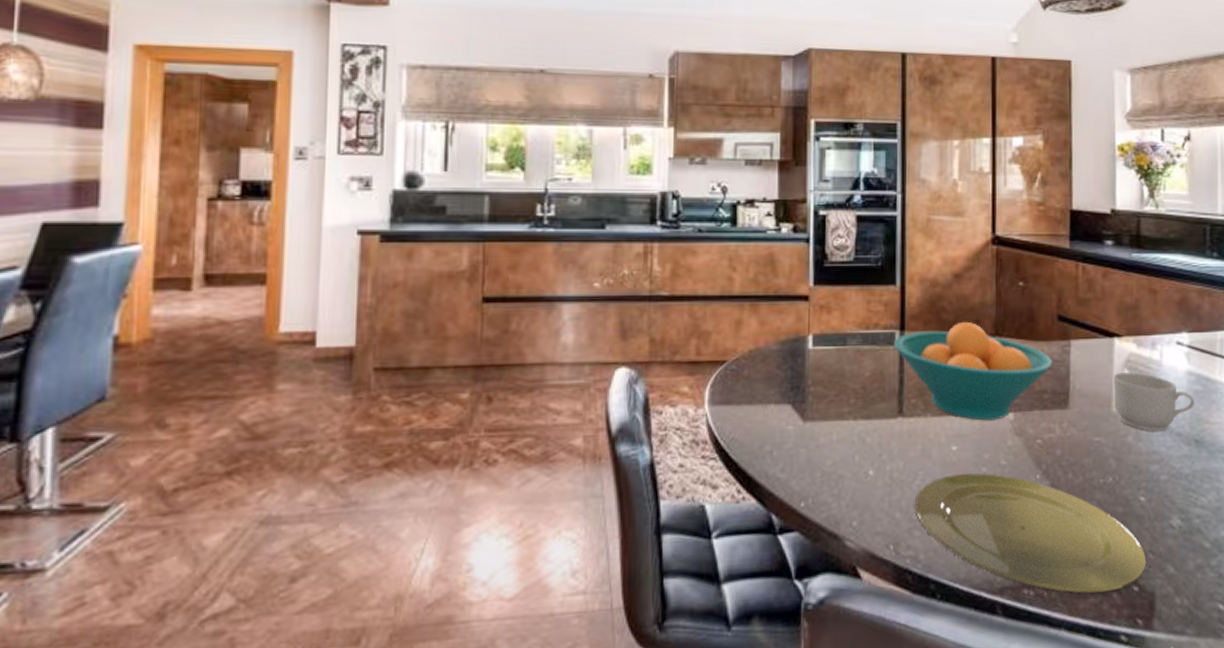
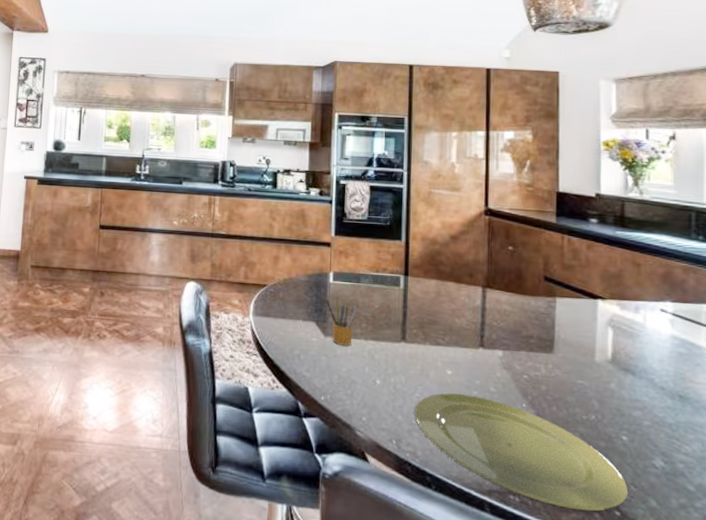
pencil box: none [803,368,845,432] -> present [325,296,358,346]
fruit bowl: present [894,321,1053,421] -> none [399,273,539,355]
mug: present [1114,372,1194,432] -> none [597,329,678,384]

